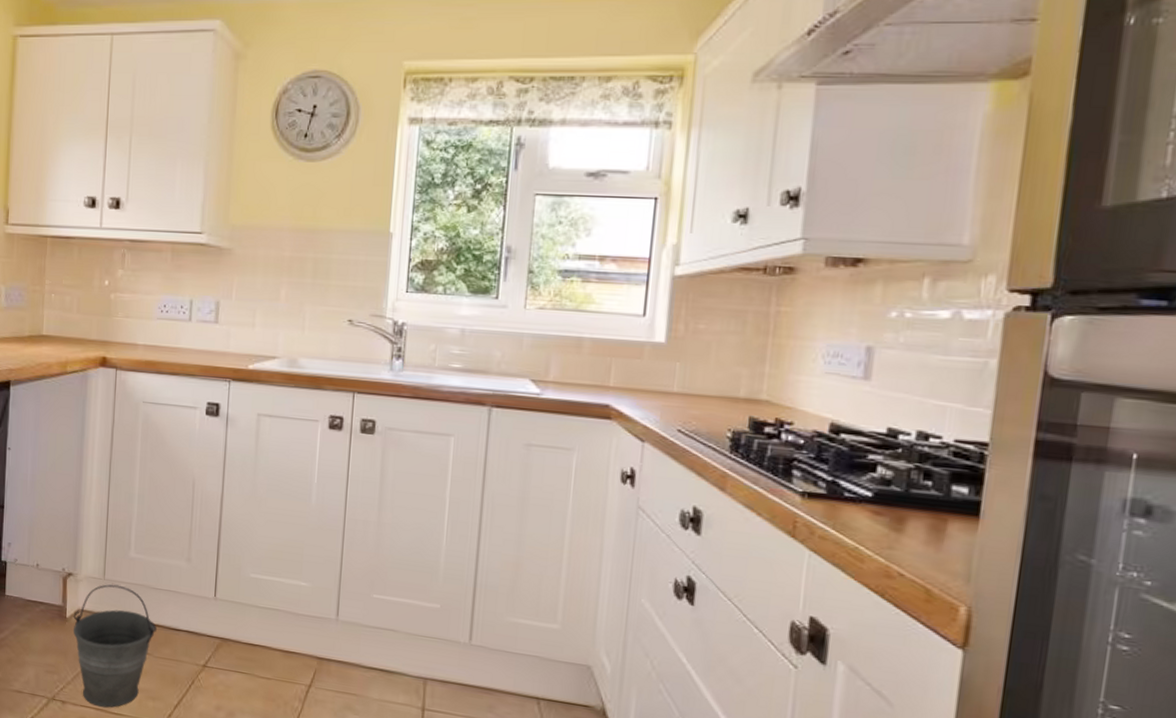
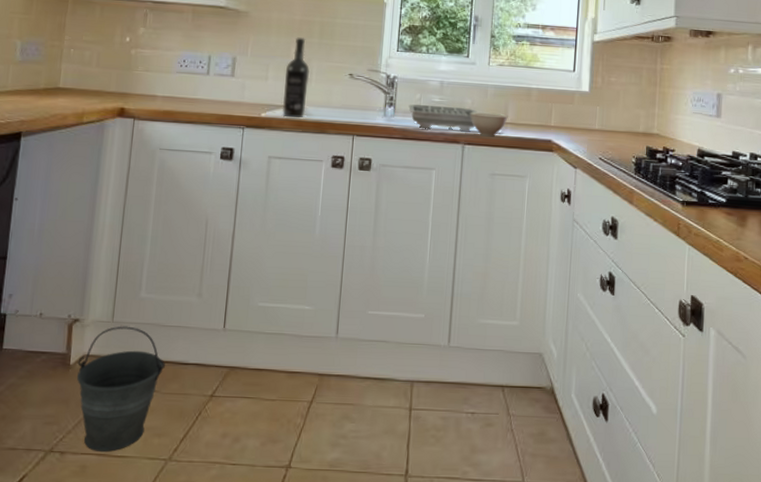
wine bottle: none [271,277,302,372] -> present [281,37,310,118]
dish rack: none [421,356,509,392] -> present [409,104,478,132]
bowl: none [499,367,550,400] -> present [470,112,508,138]

